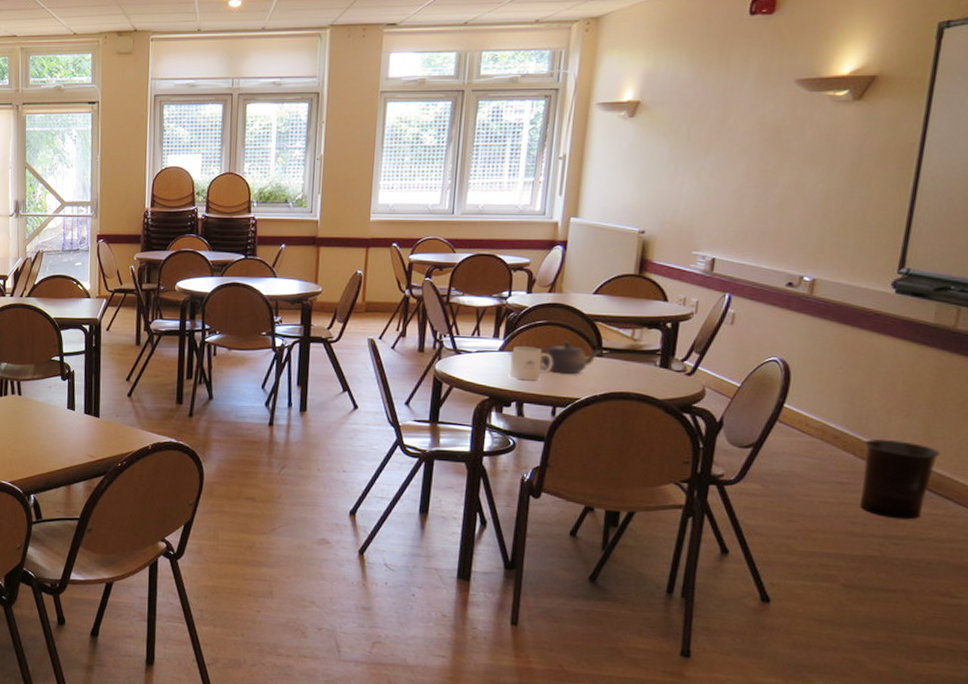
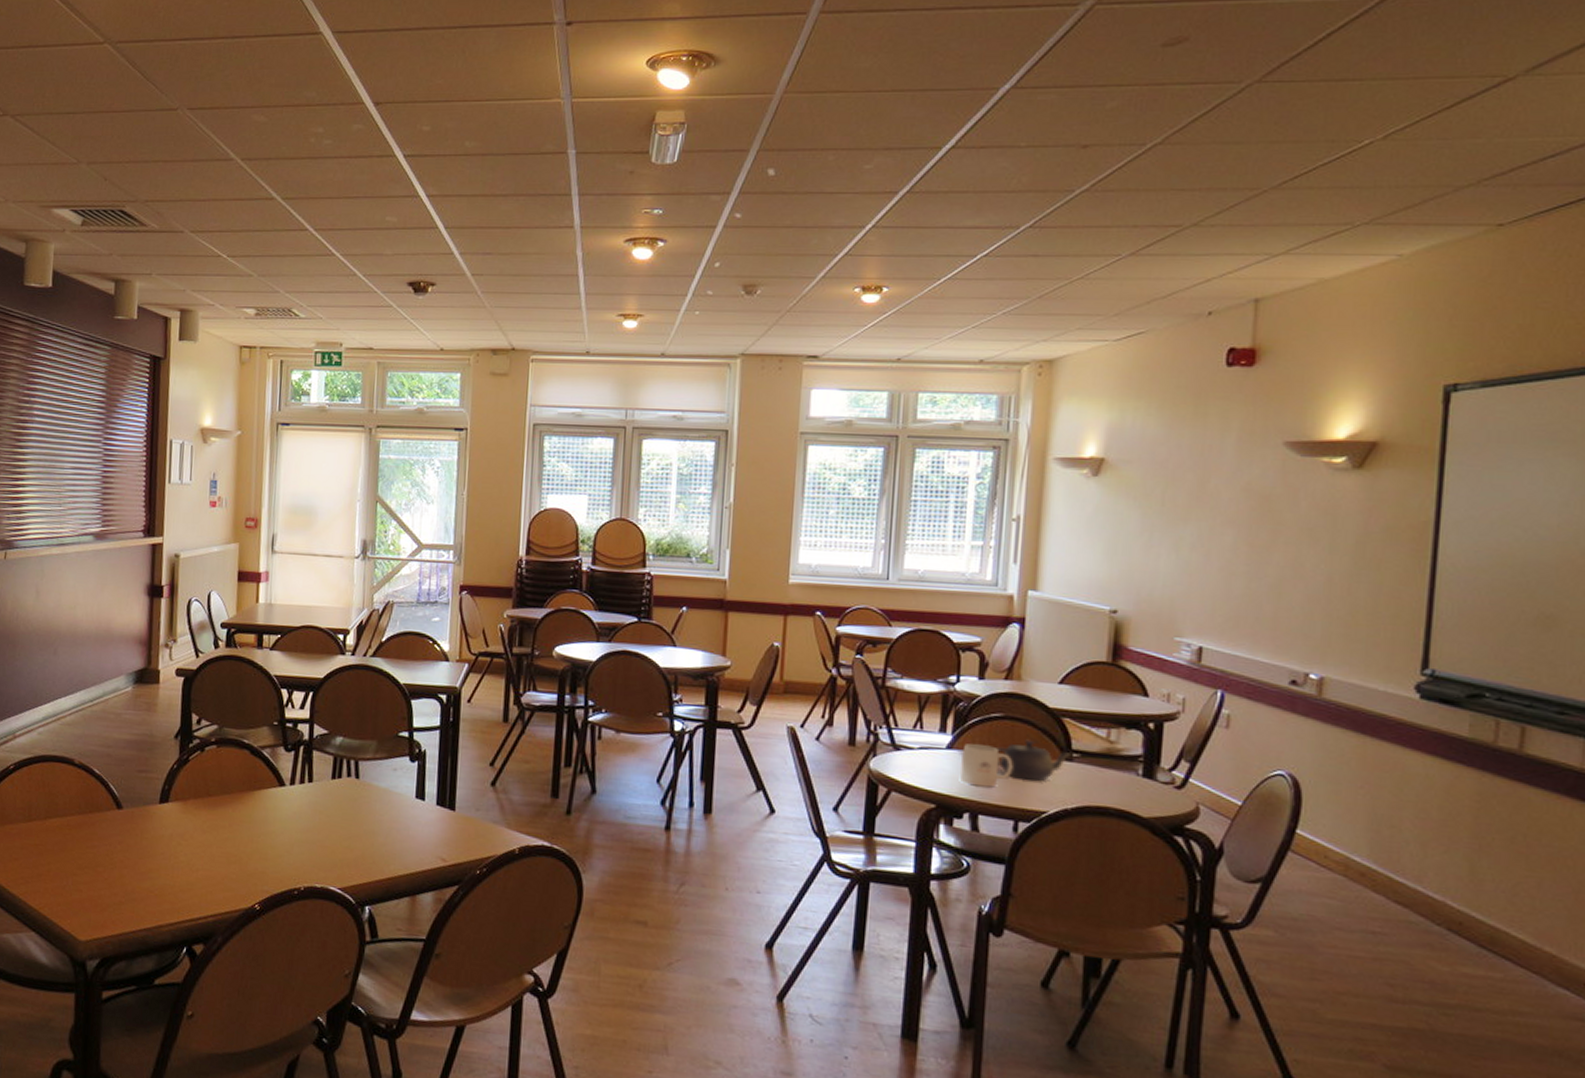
waste bin: present [859,439,941,520] -> none [1397,878,1492,984]

